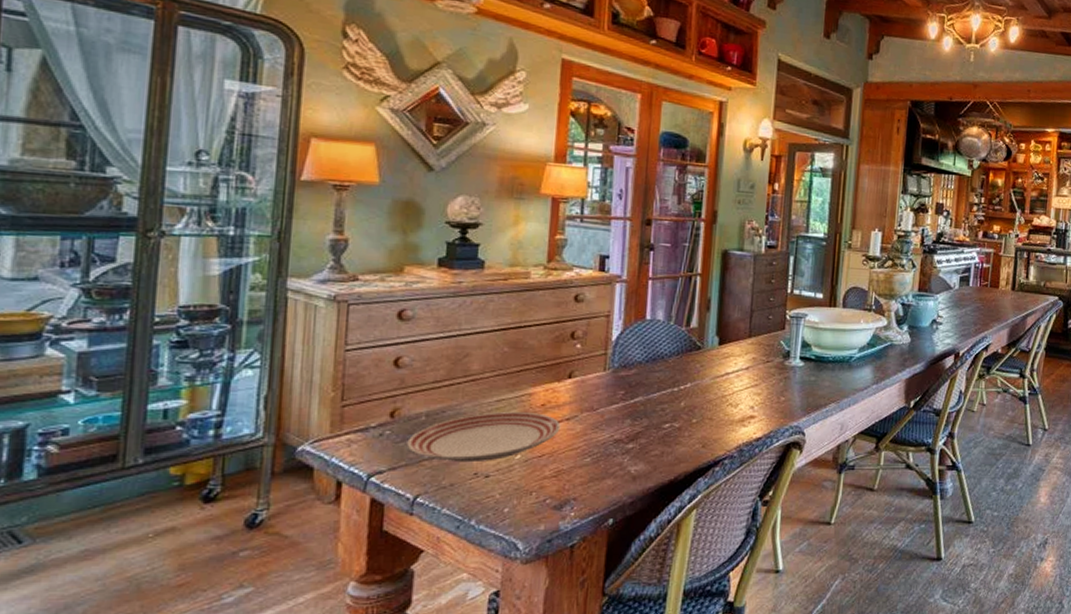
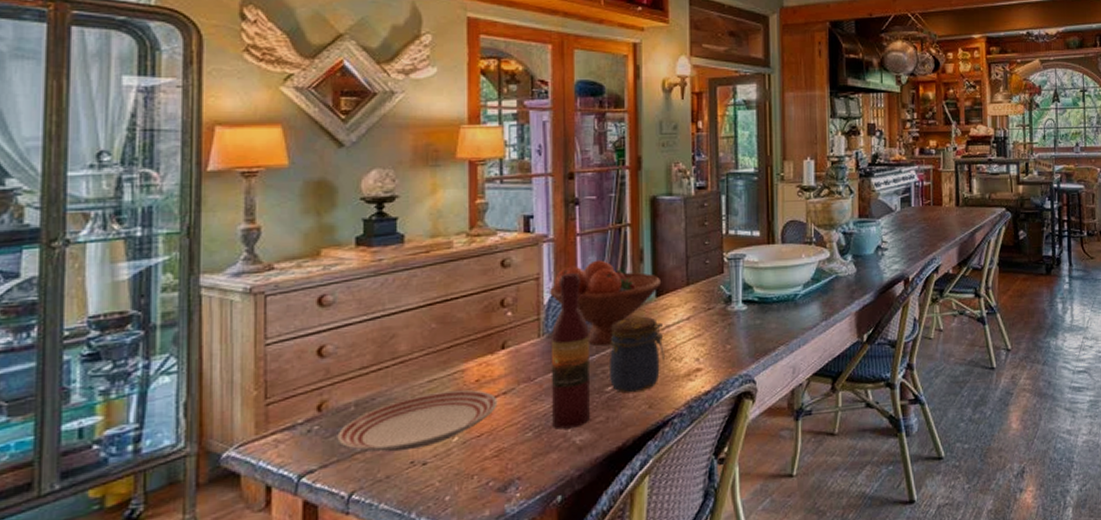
wine bottle: none [610,314,653,458] -> present [550,273,590,429]
fruit bowl: none [619,304,726,385] -> present [550,260,662,346]
jar: none [668,361,722,432] -> present [610,316,664,393]

